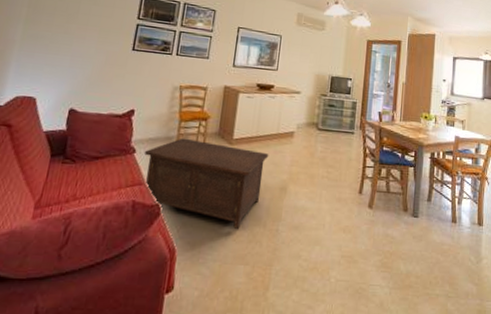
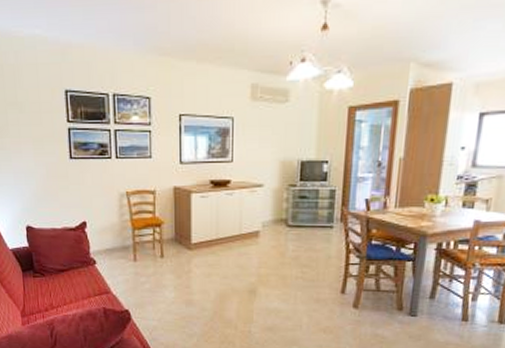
cabinet: present [144,138,269,230] -> none [104,246,233,332]

